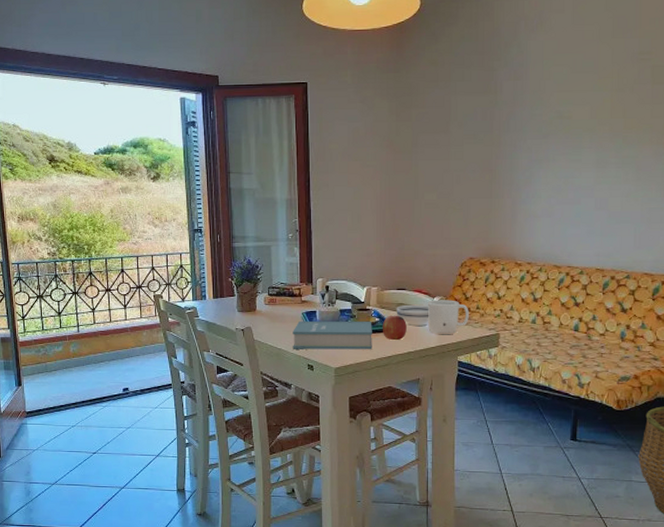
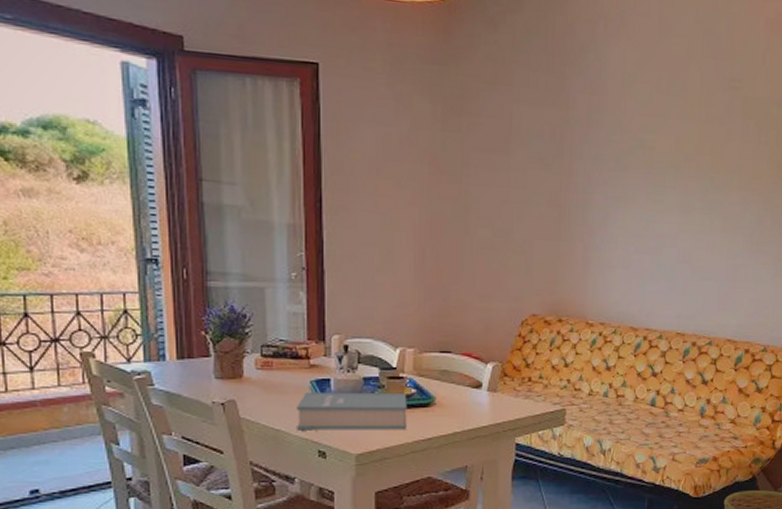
fruit: present [382,315,407,341] -> none [419,385,452,418]
bowl: present [396,304,429,327] -> none [438,371,481,400]
mug: present [427,300,469,335] -> none [478,366,530,411]

